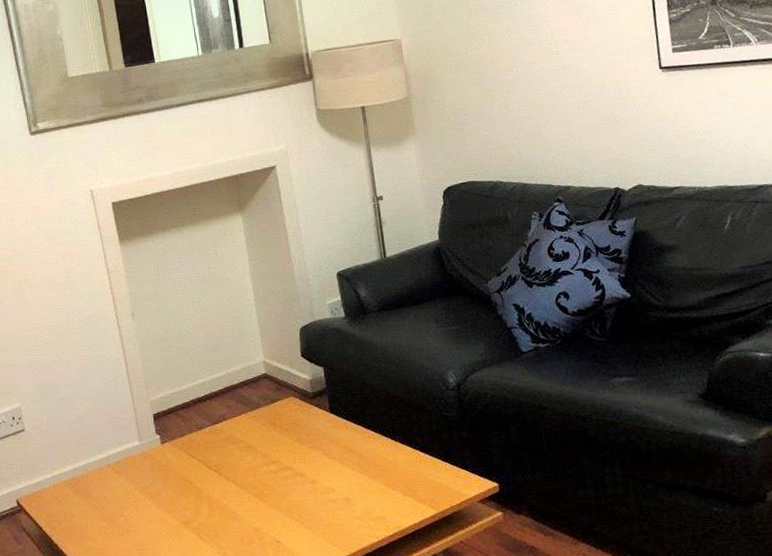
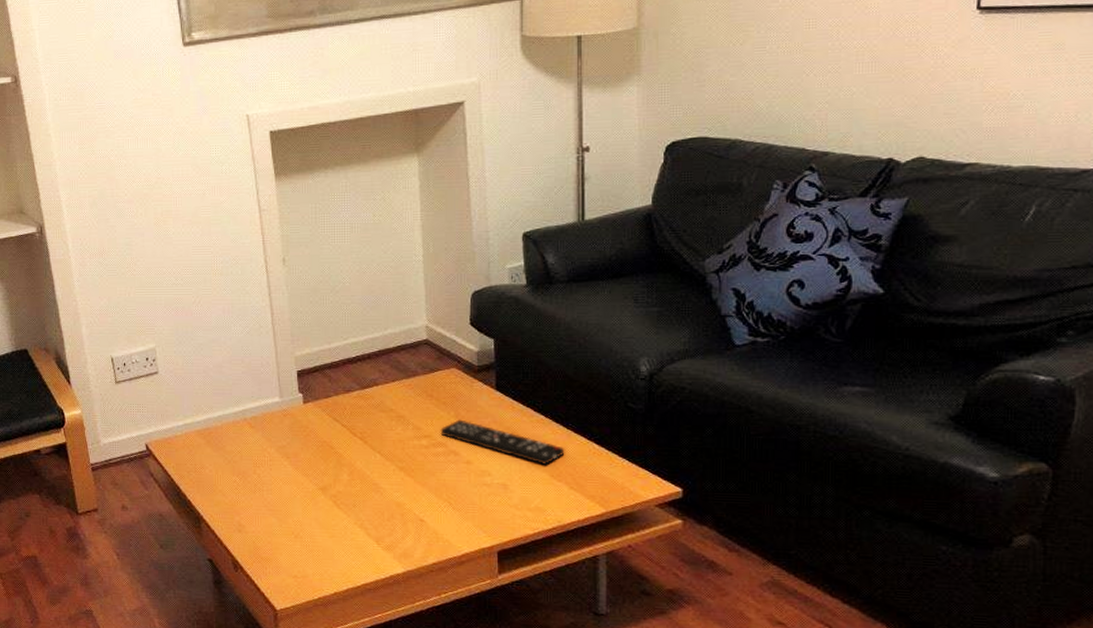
remote control: none [285,443,396,477] -> present [440,419,565,466]

